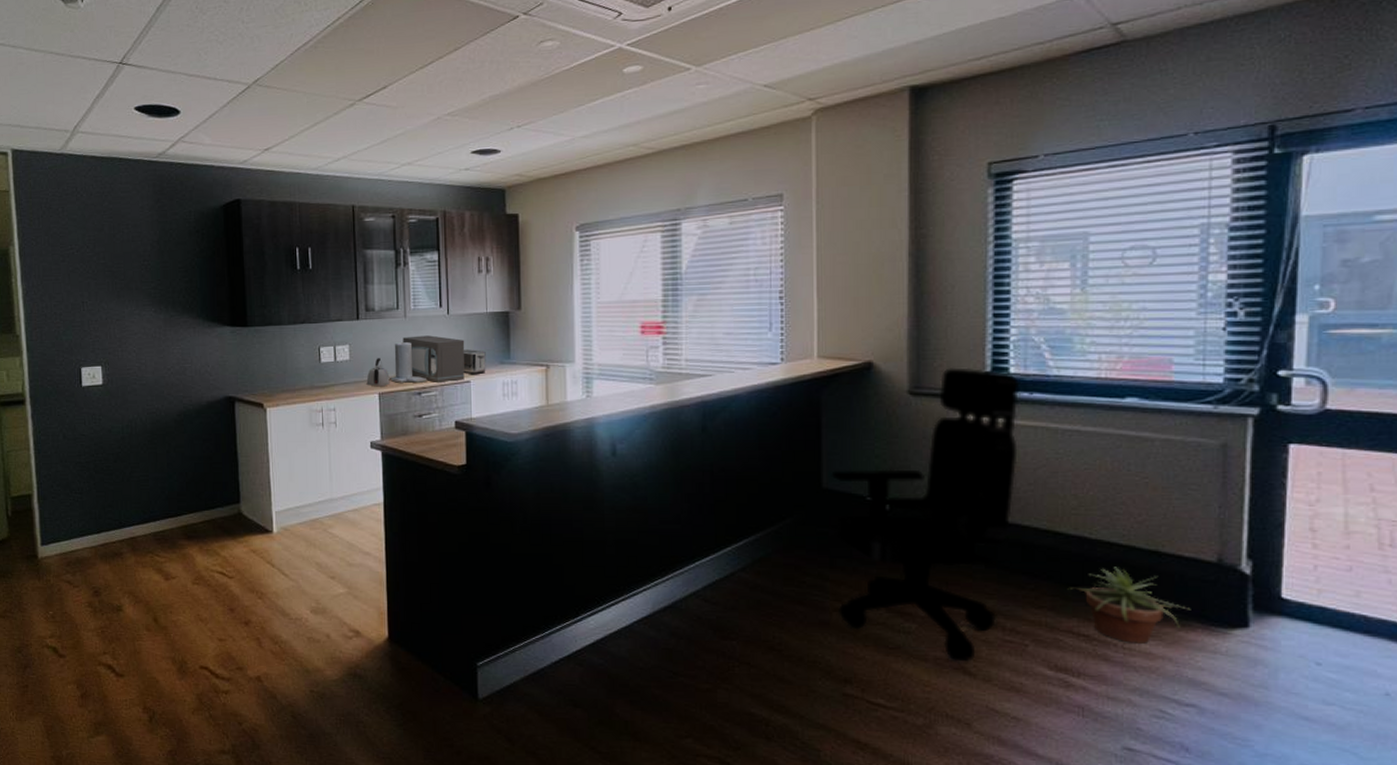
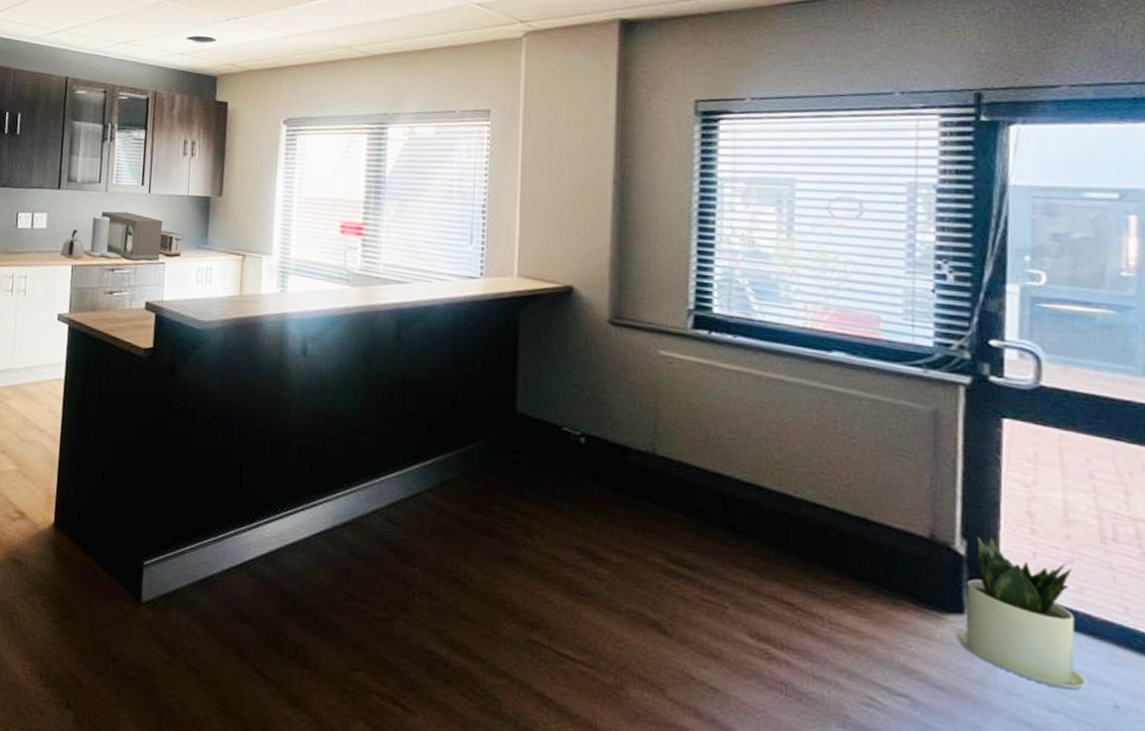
office chair: present [831,367,1020,661] -> none [526,301,724,618]
potted plant: present [1067,567,1191,644] -> none [770,530,902,620]
planter: none [1239,556,1360,684] -> present [955,536,1086,690]

